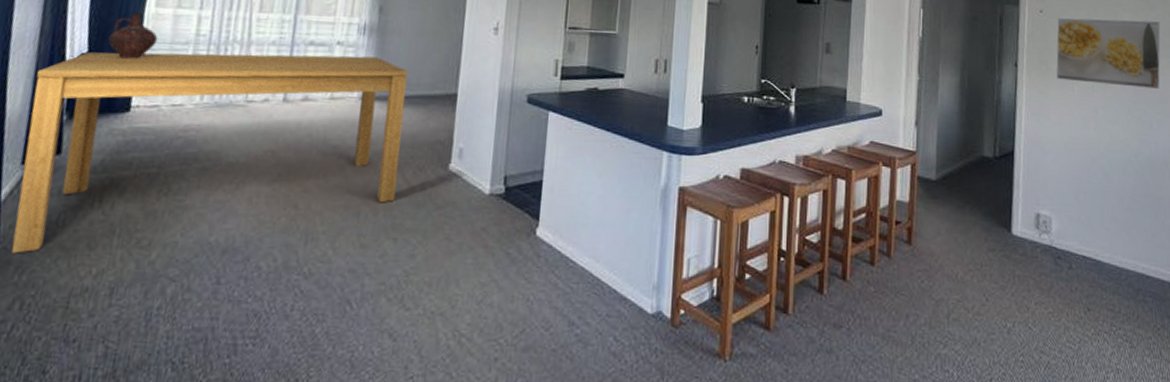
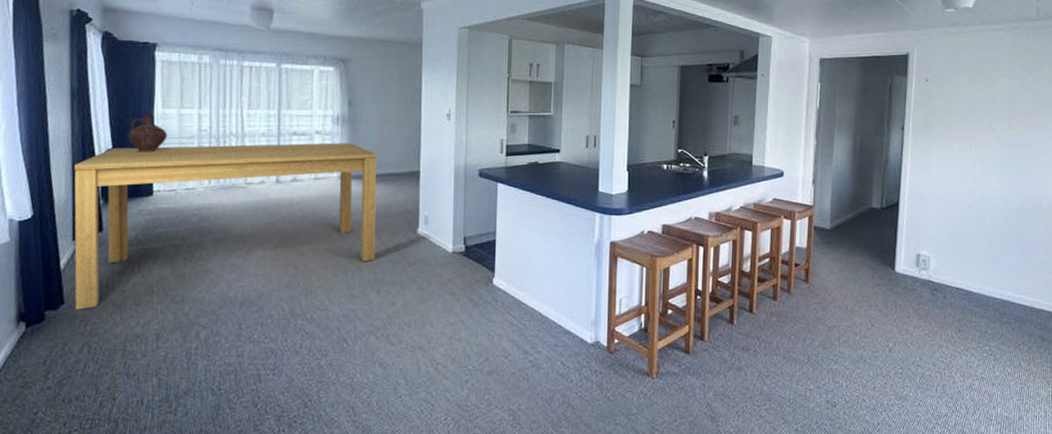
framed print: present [1056,18,1161,89] -> none [939,84,1035,144]

